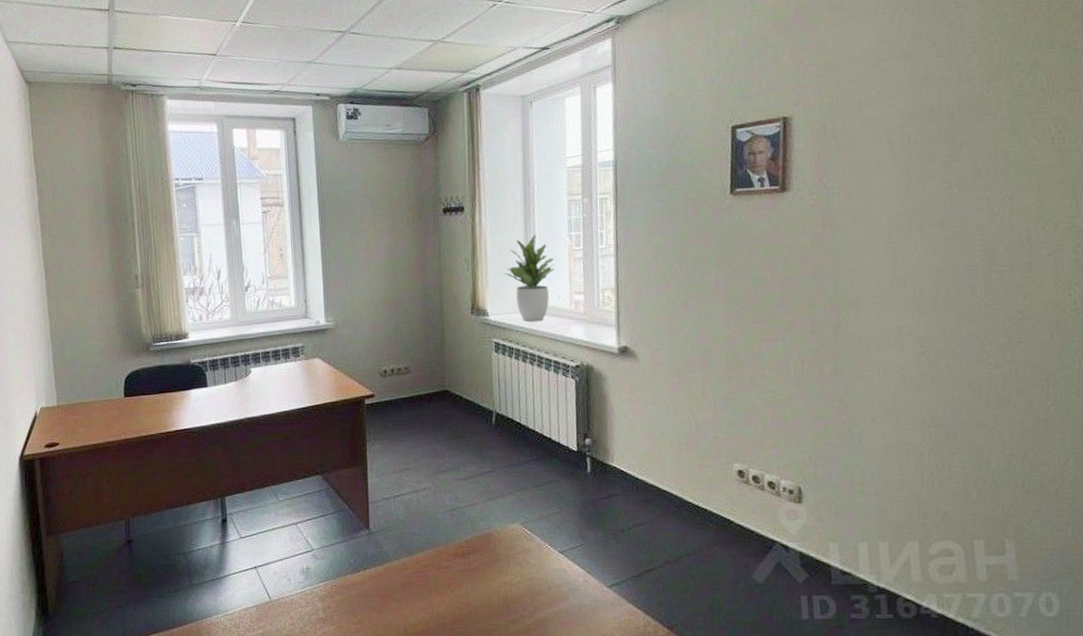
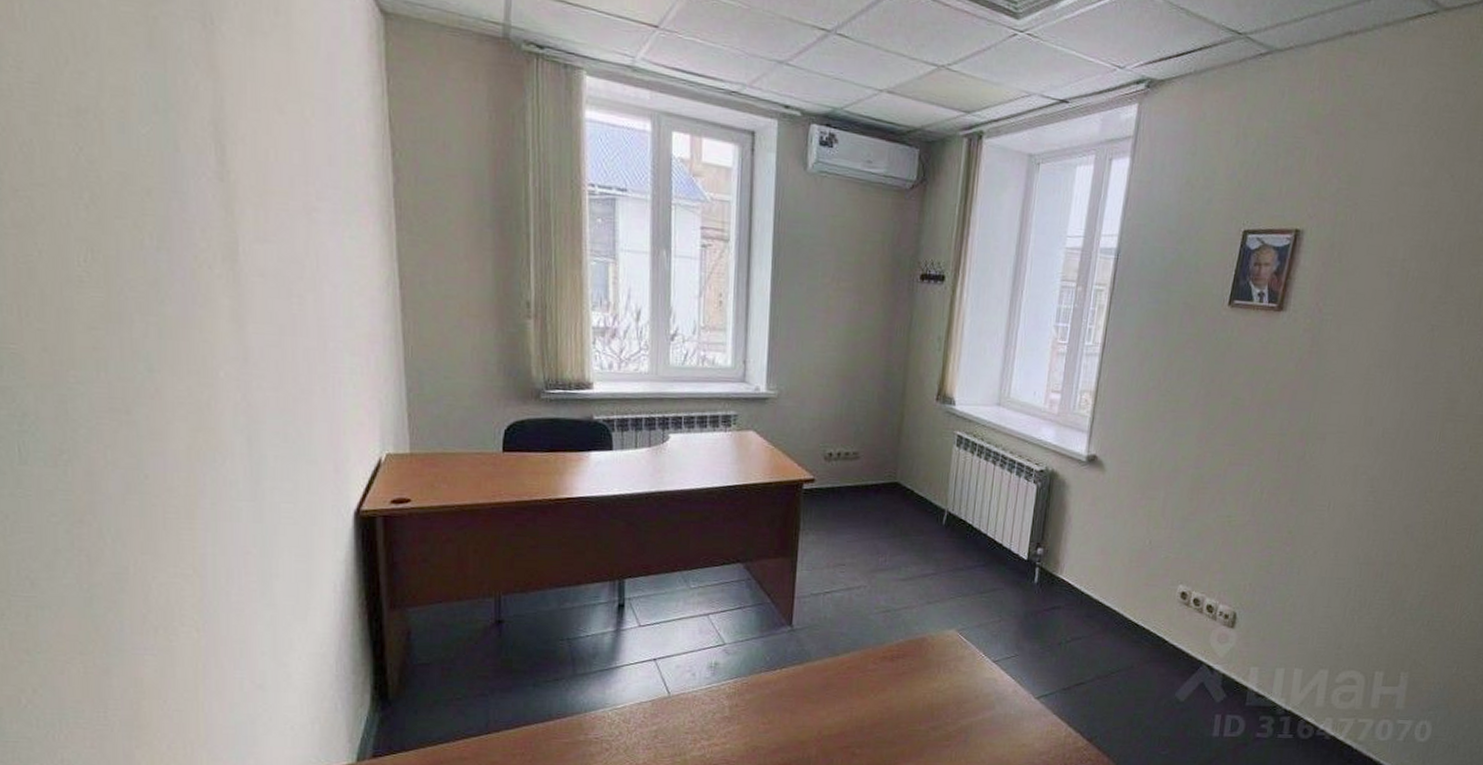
potted plant: present [502,234,556,321] -> none [977,319,1036,417]

